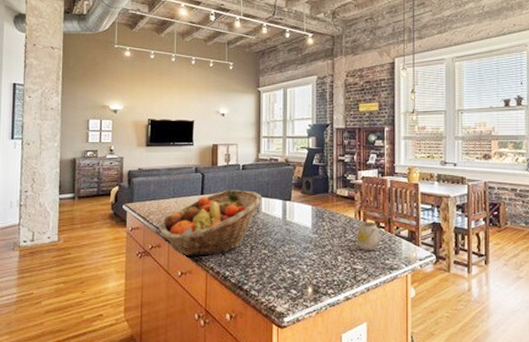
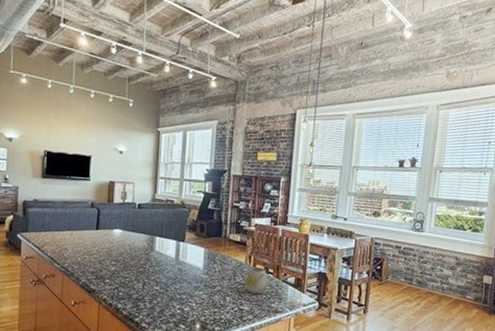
fruit basket: present [159,189,262,256] -> none [54,226,157,288]

